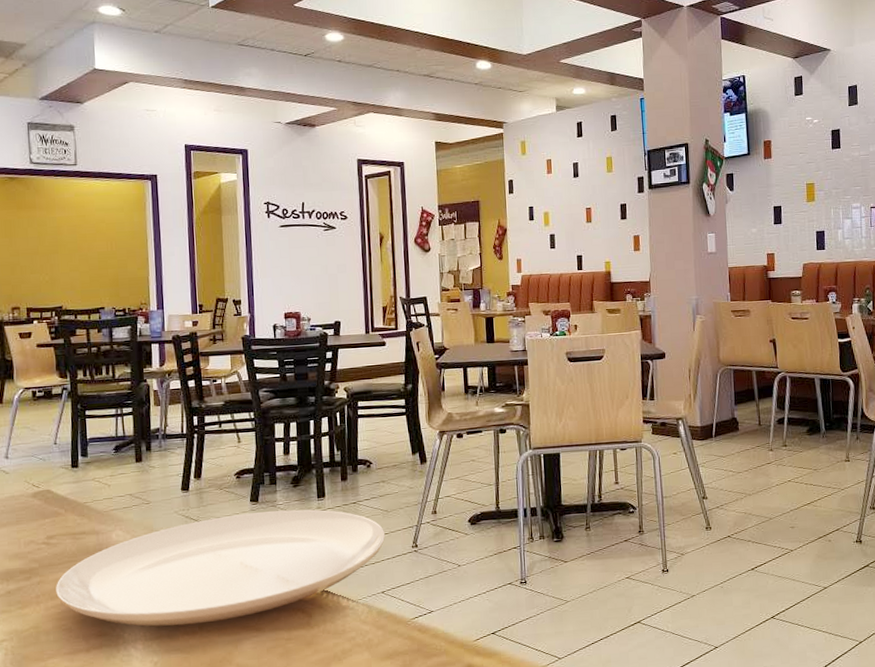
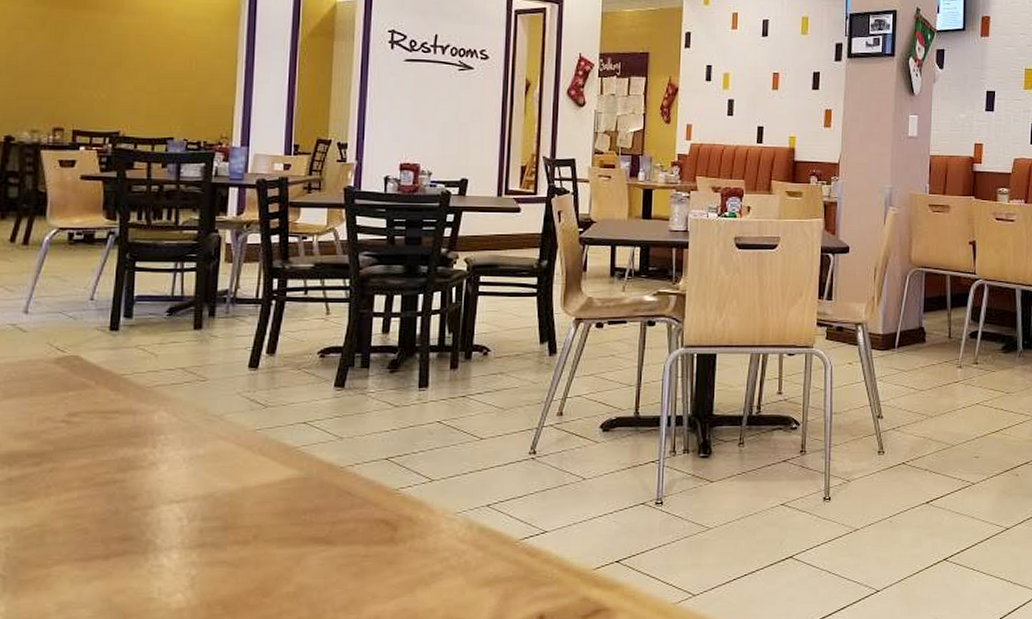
plate: present [56,509,386,627] -> none [73,399,498,533]

